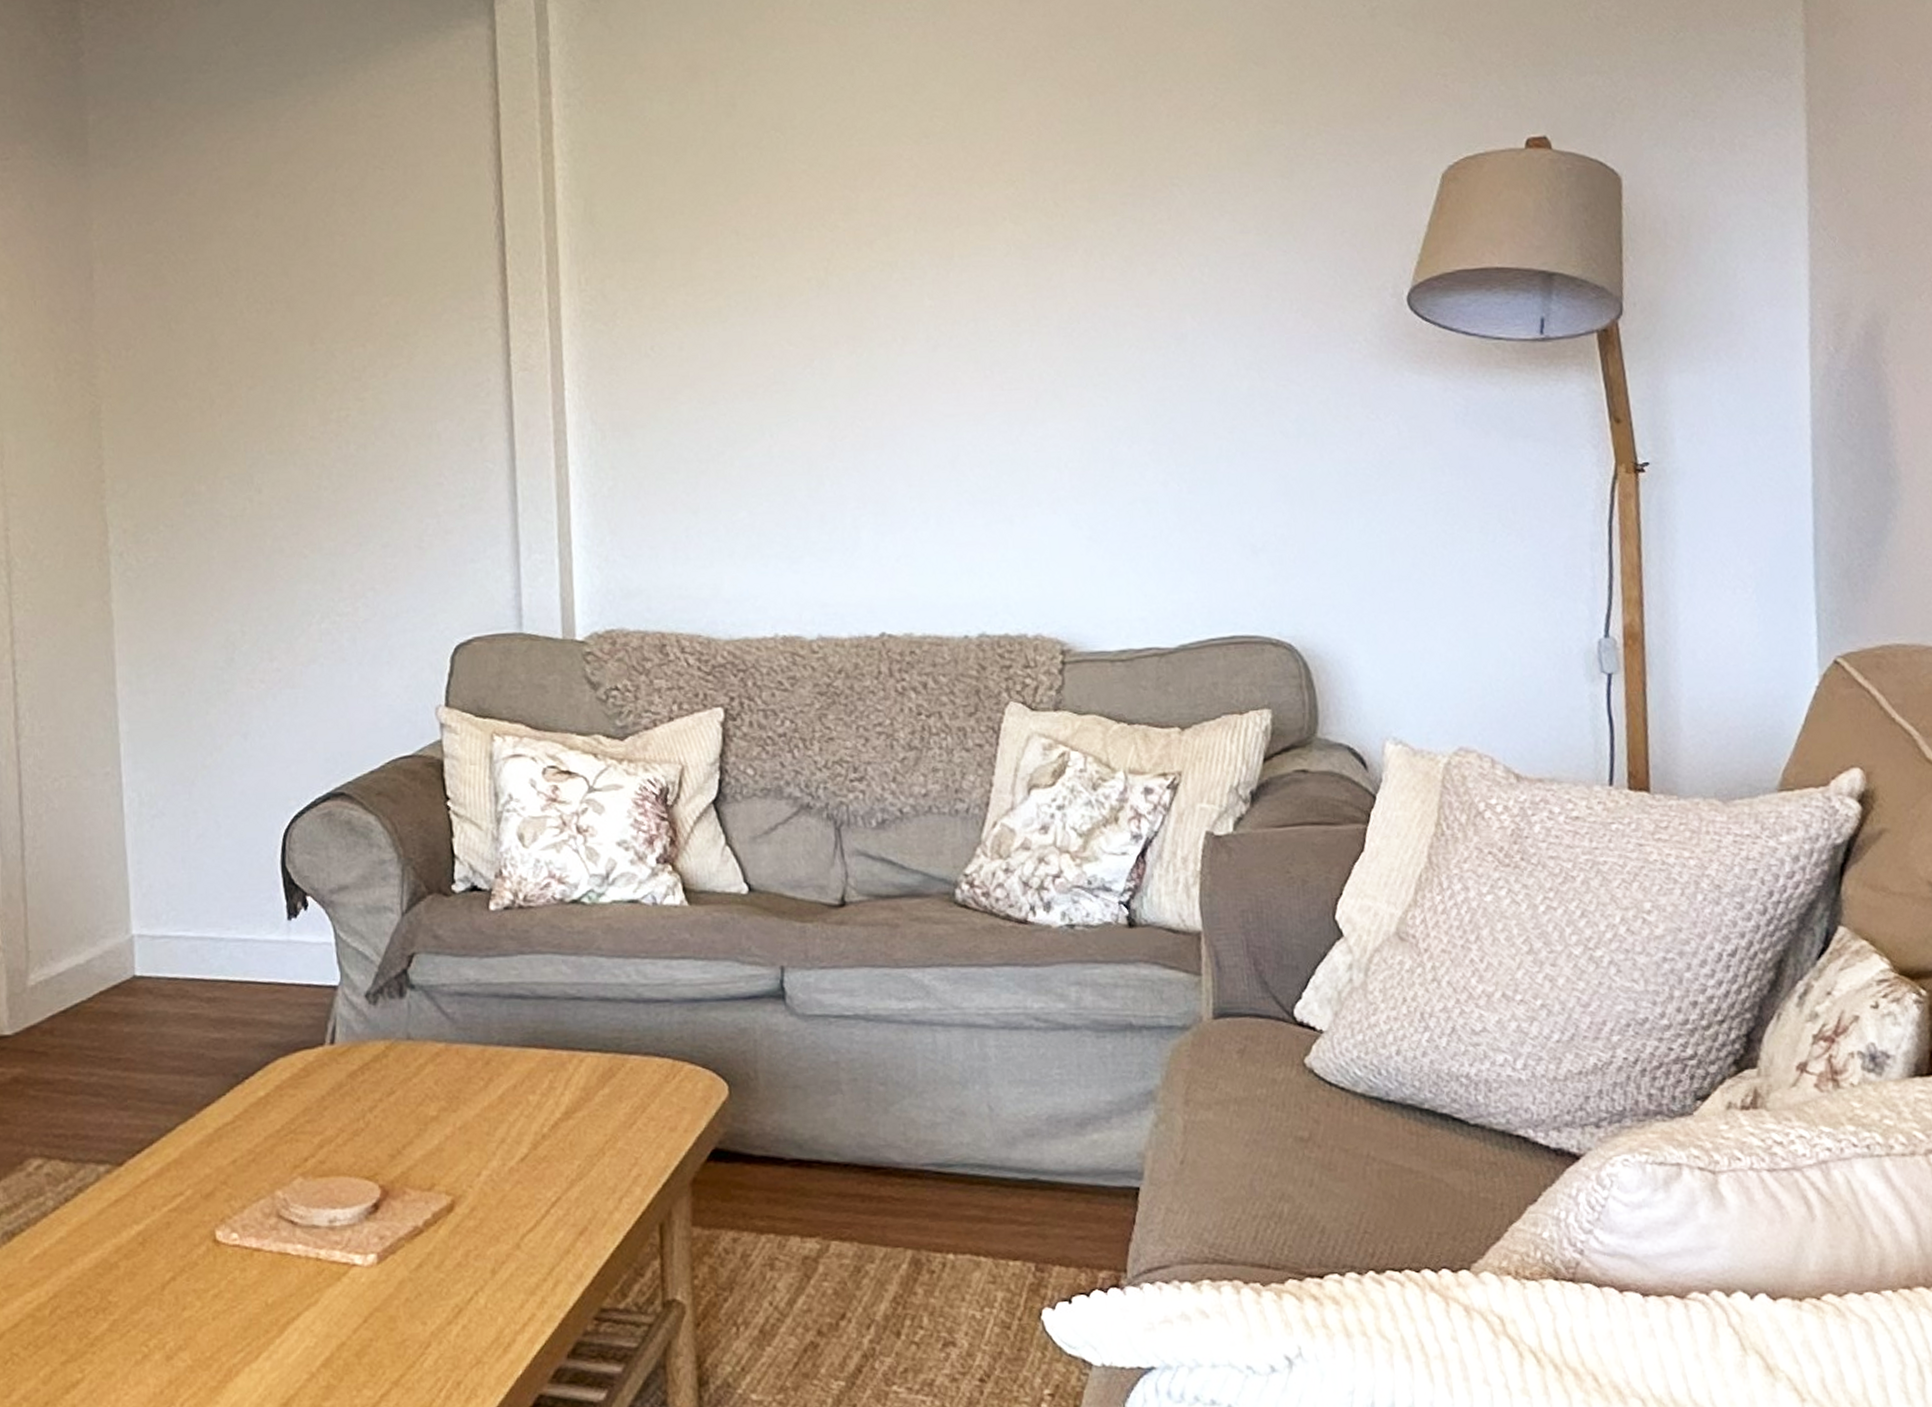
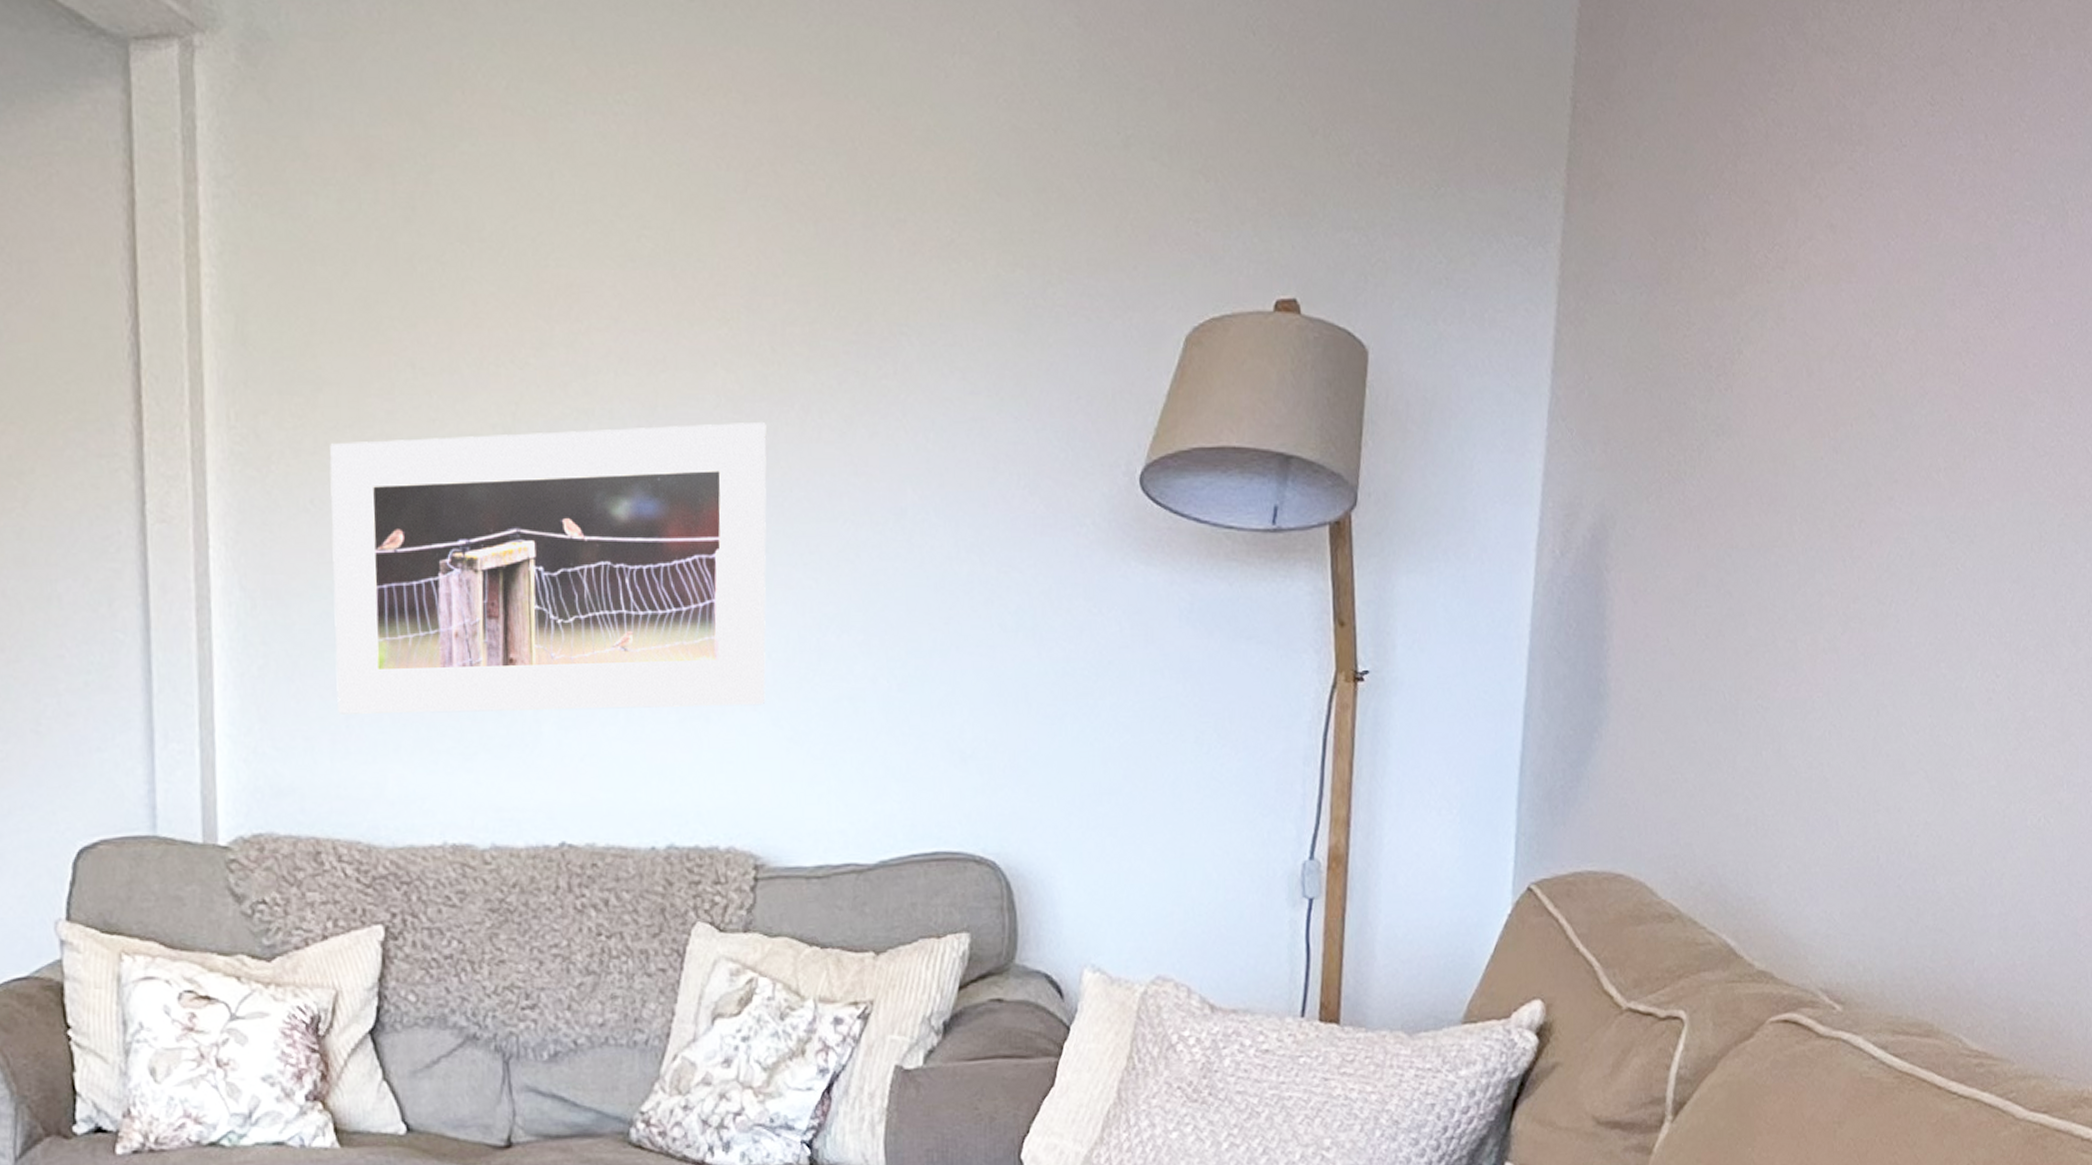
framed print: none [666,265,1065,526] -> present [329,421,767,714]

